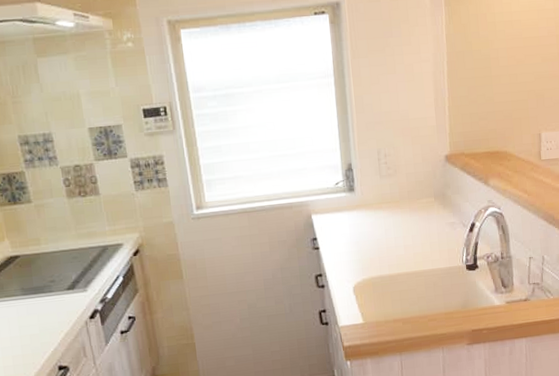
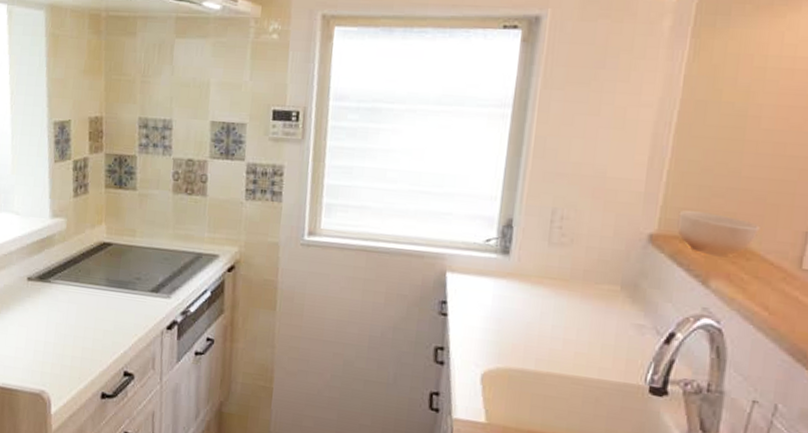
bowl: none [461,132,512,163] -> present [677,210,760,258]

